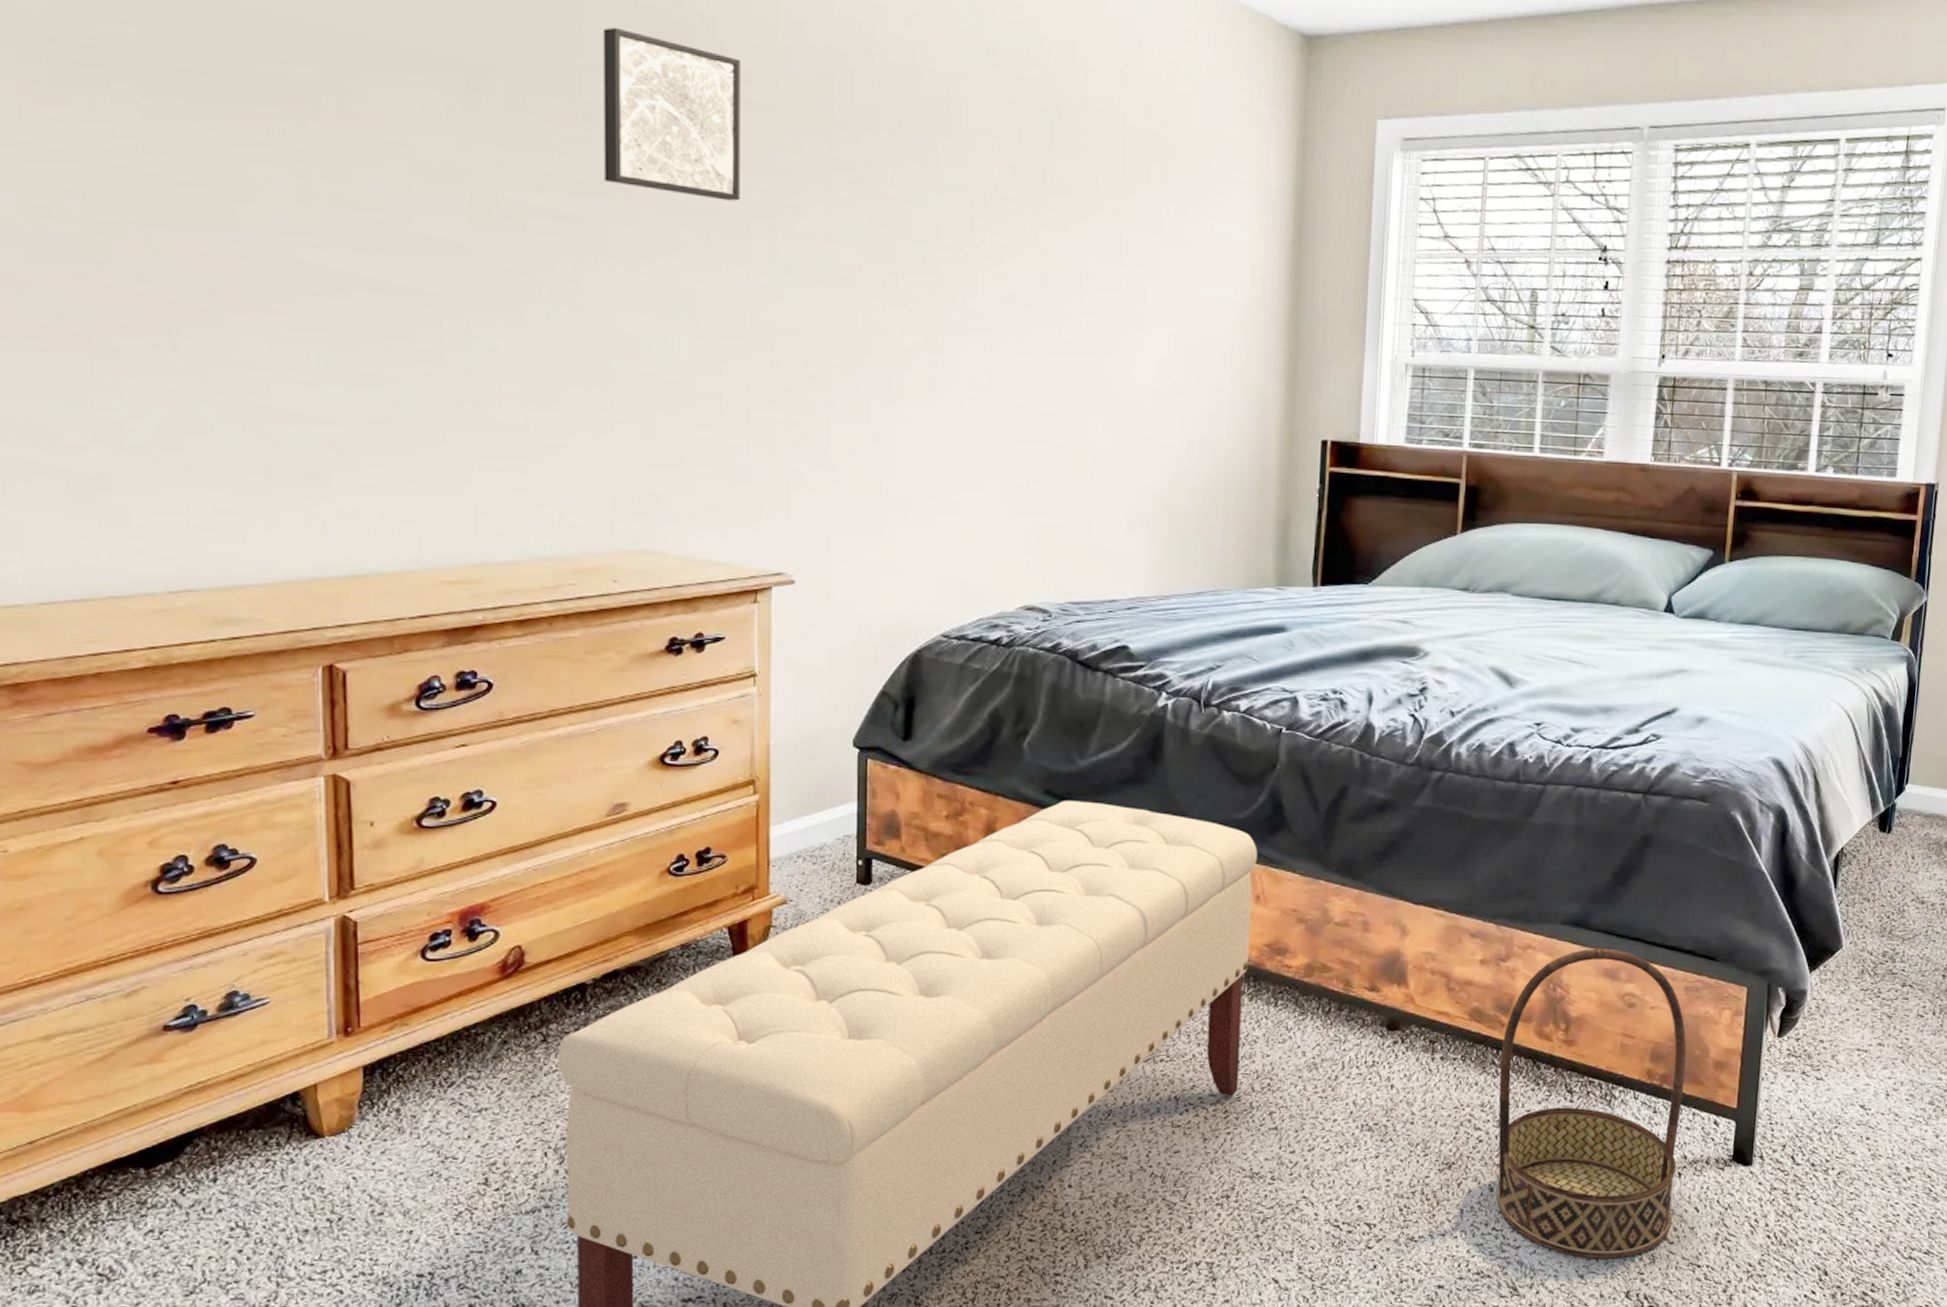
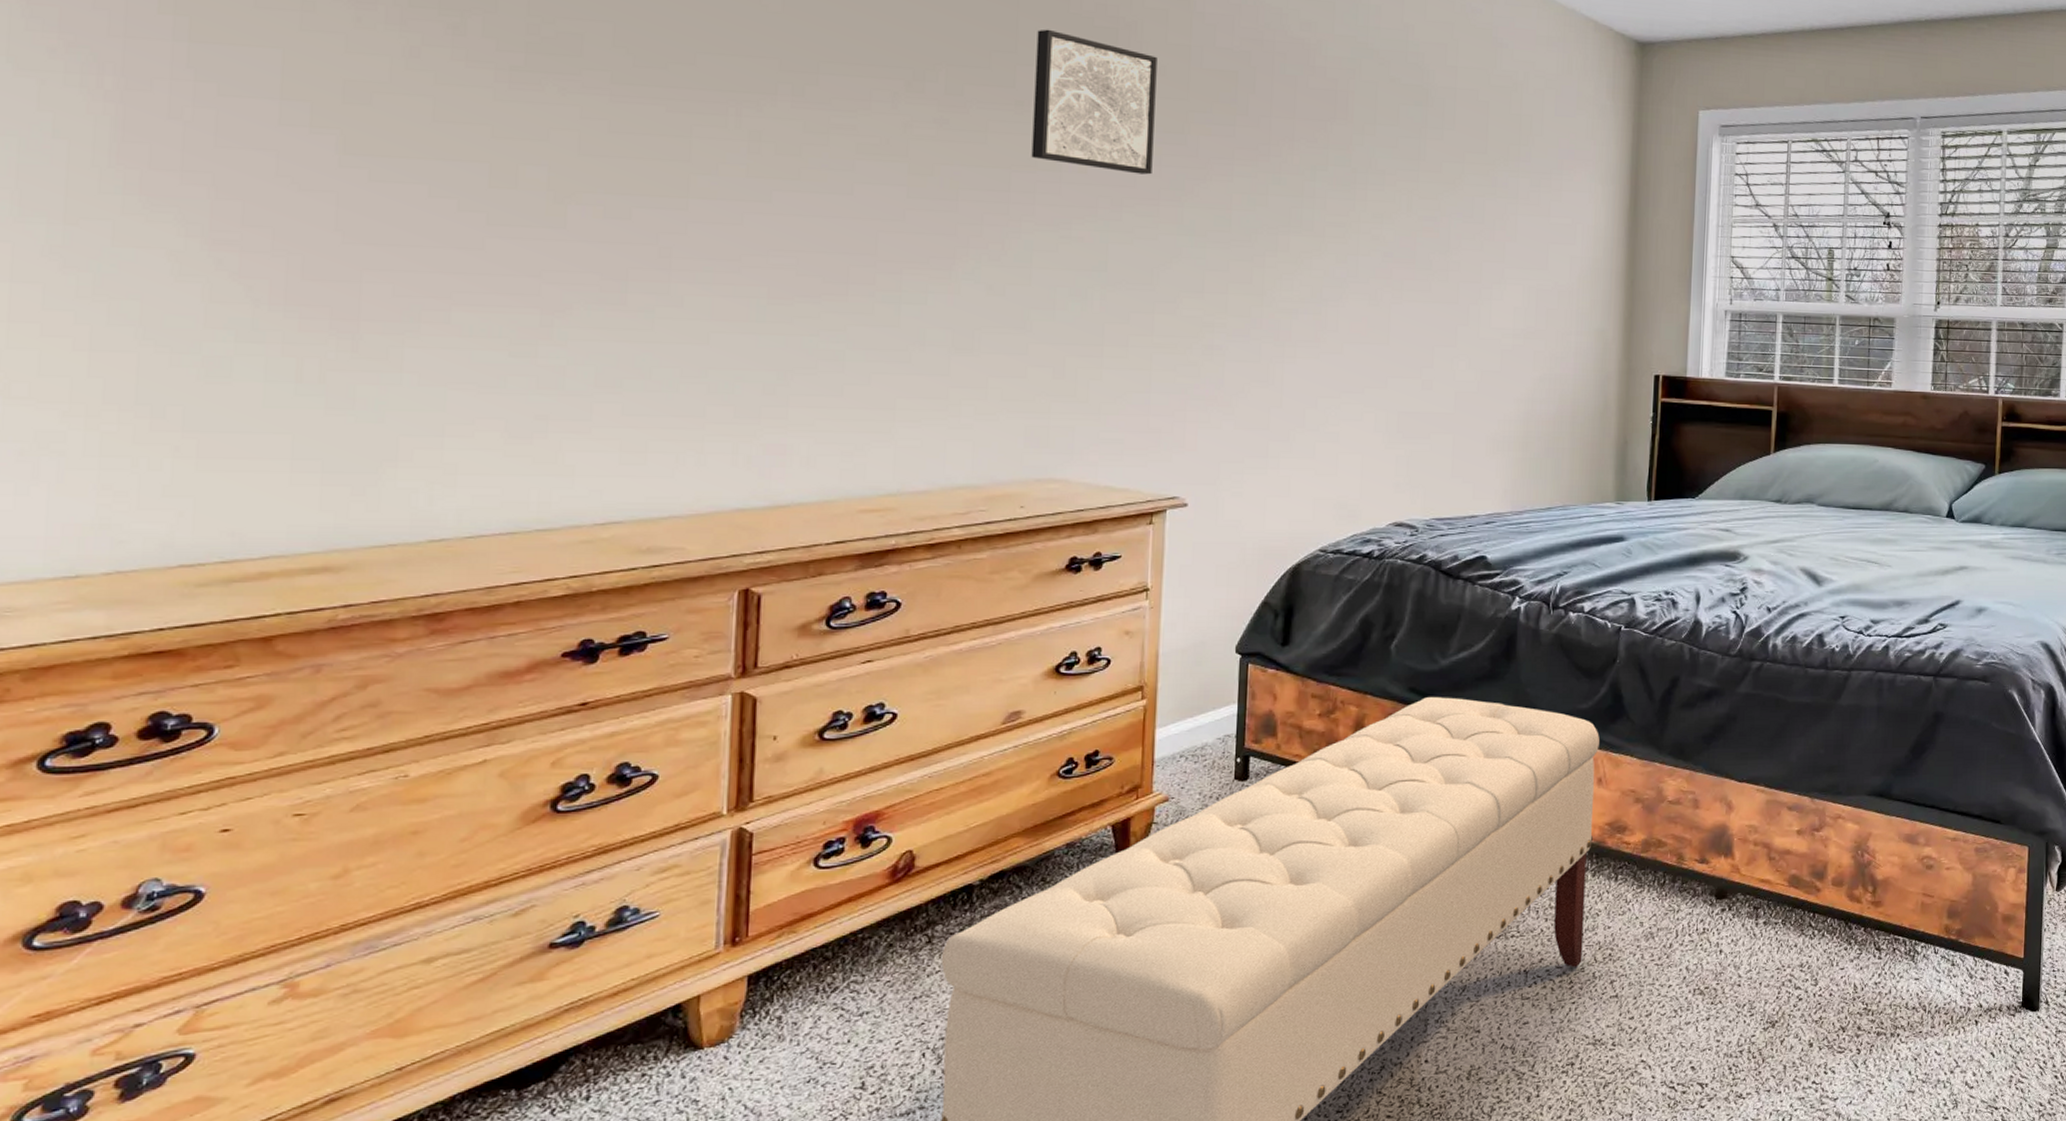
basket: present [1496,948,1687,1259] -> none [1815,816,1979,1106]

